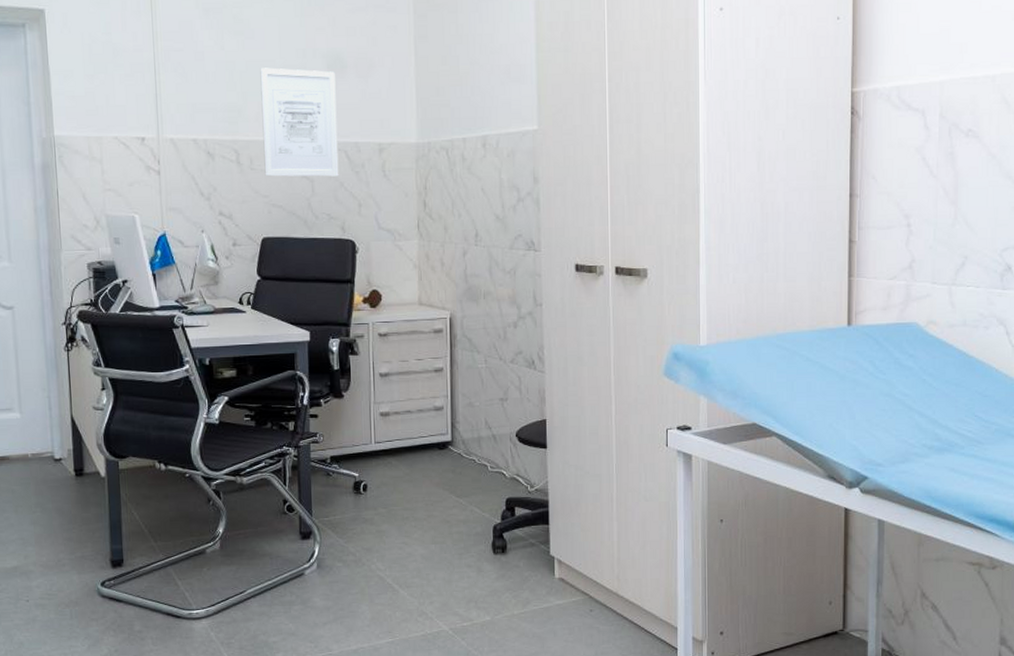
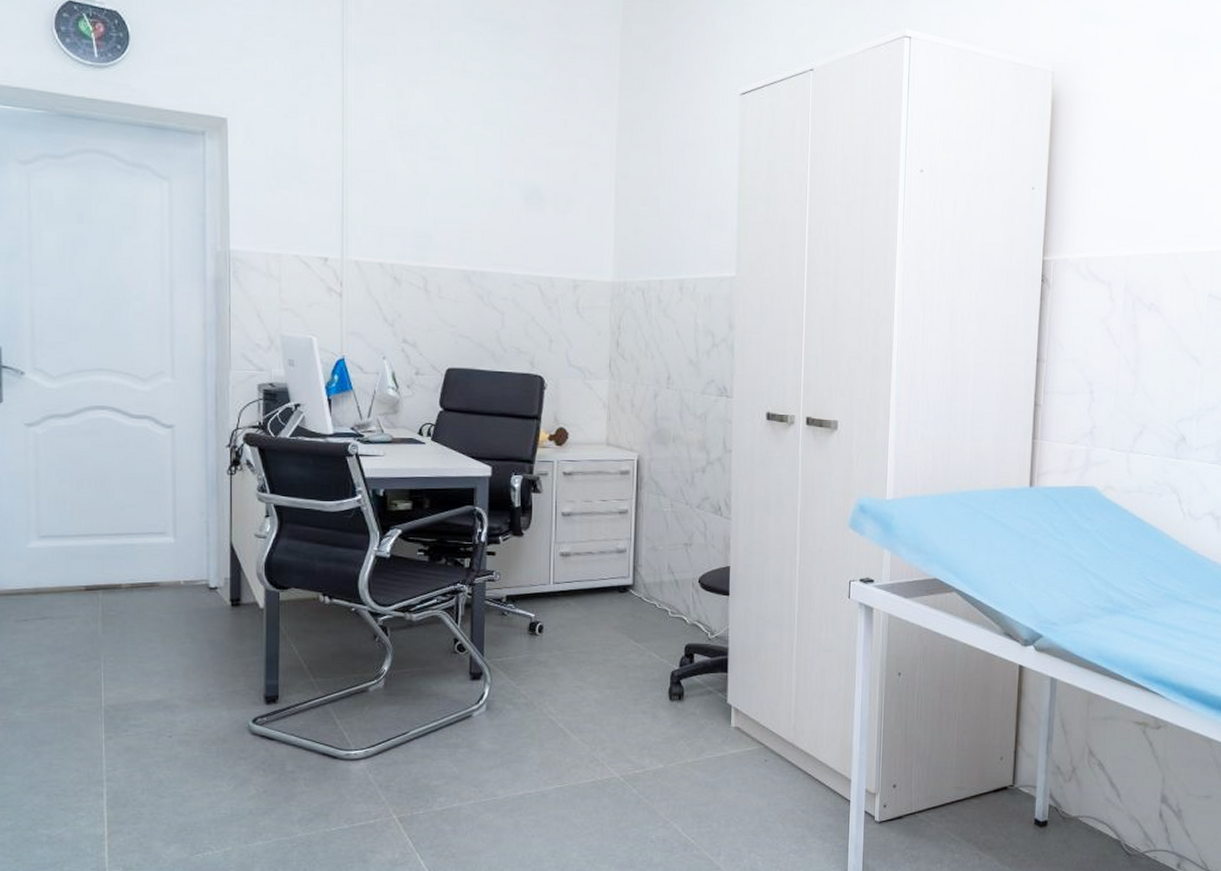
wall art: present [260,67,339,177] -> none [453,195,532,311]

